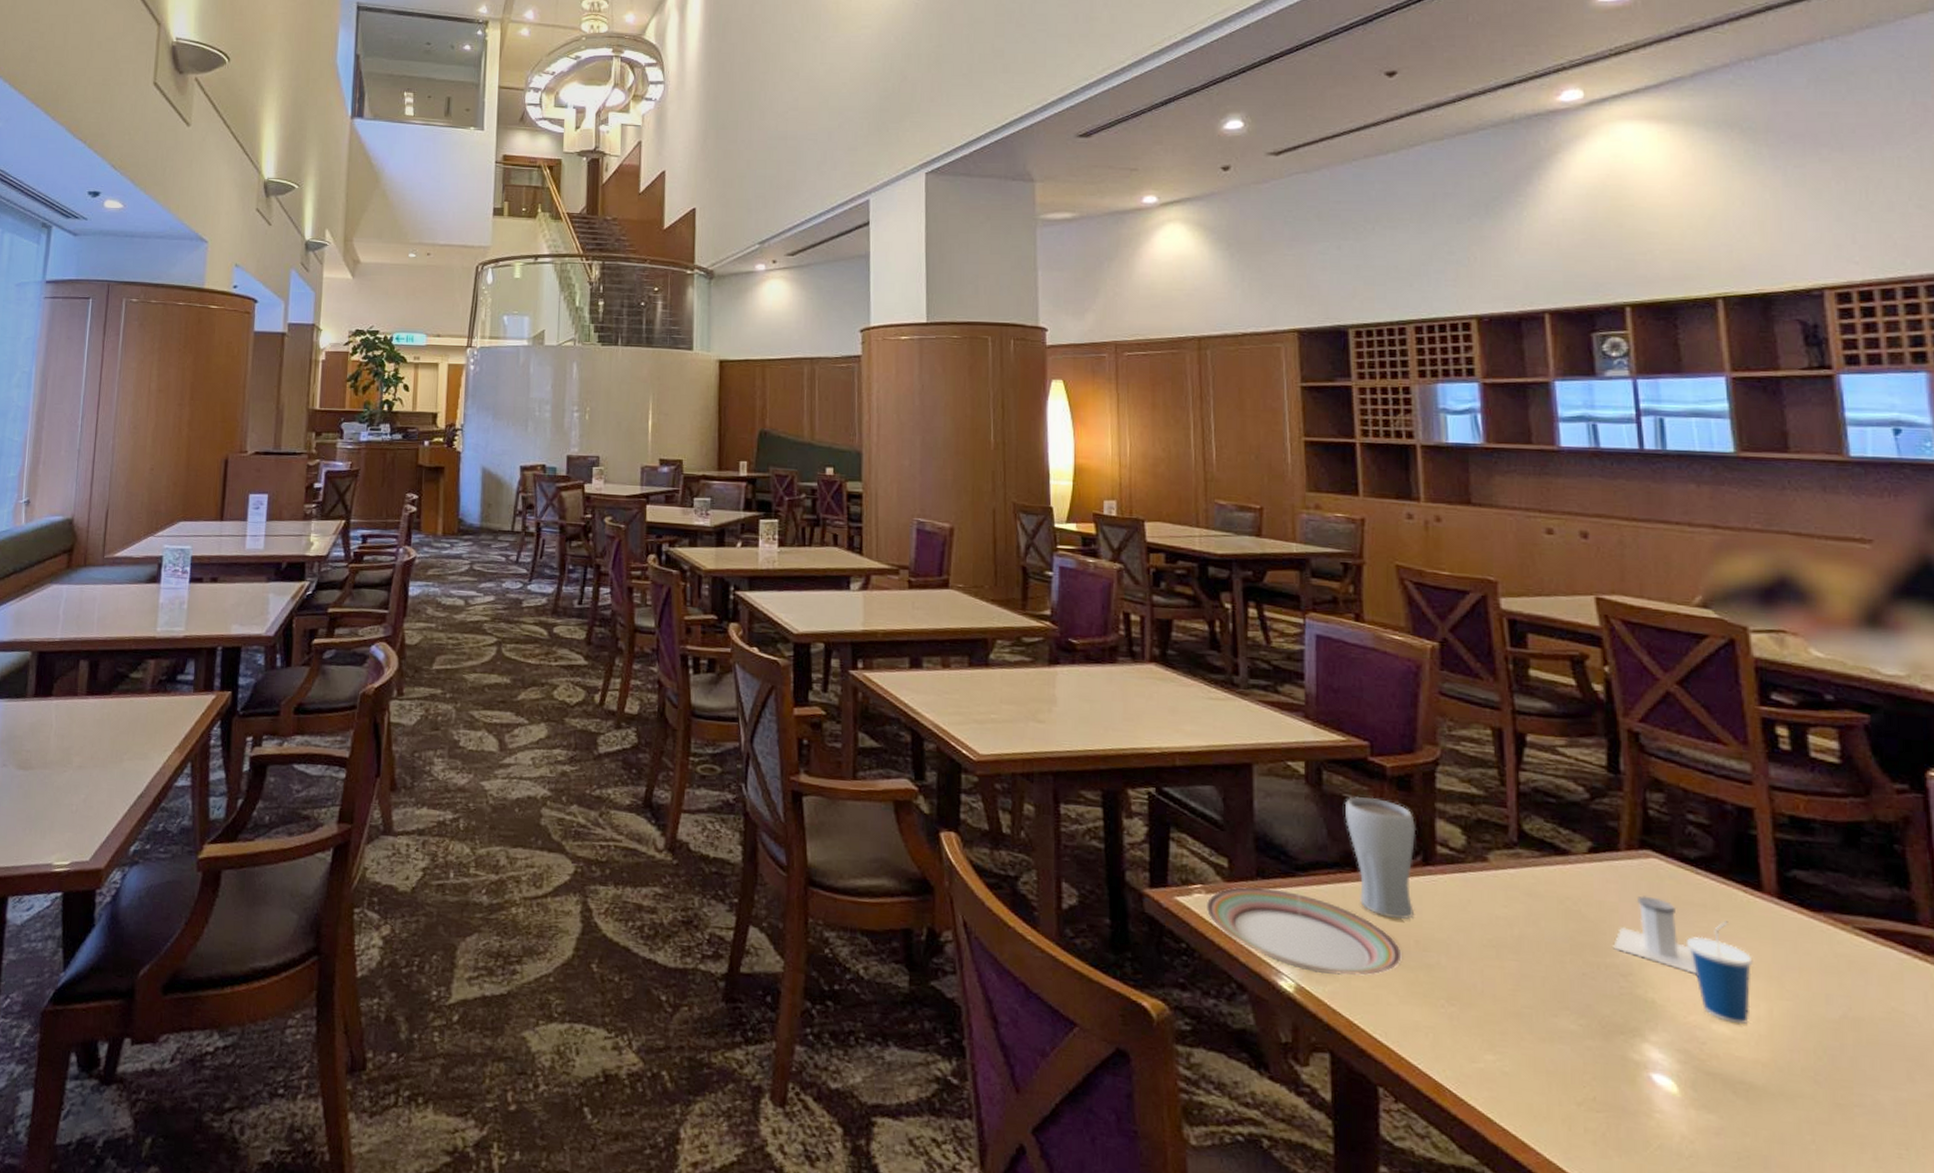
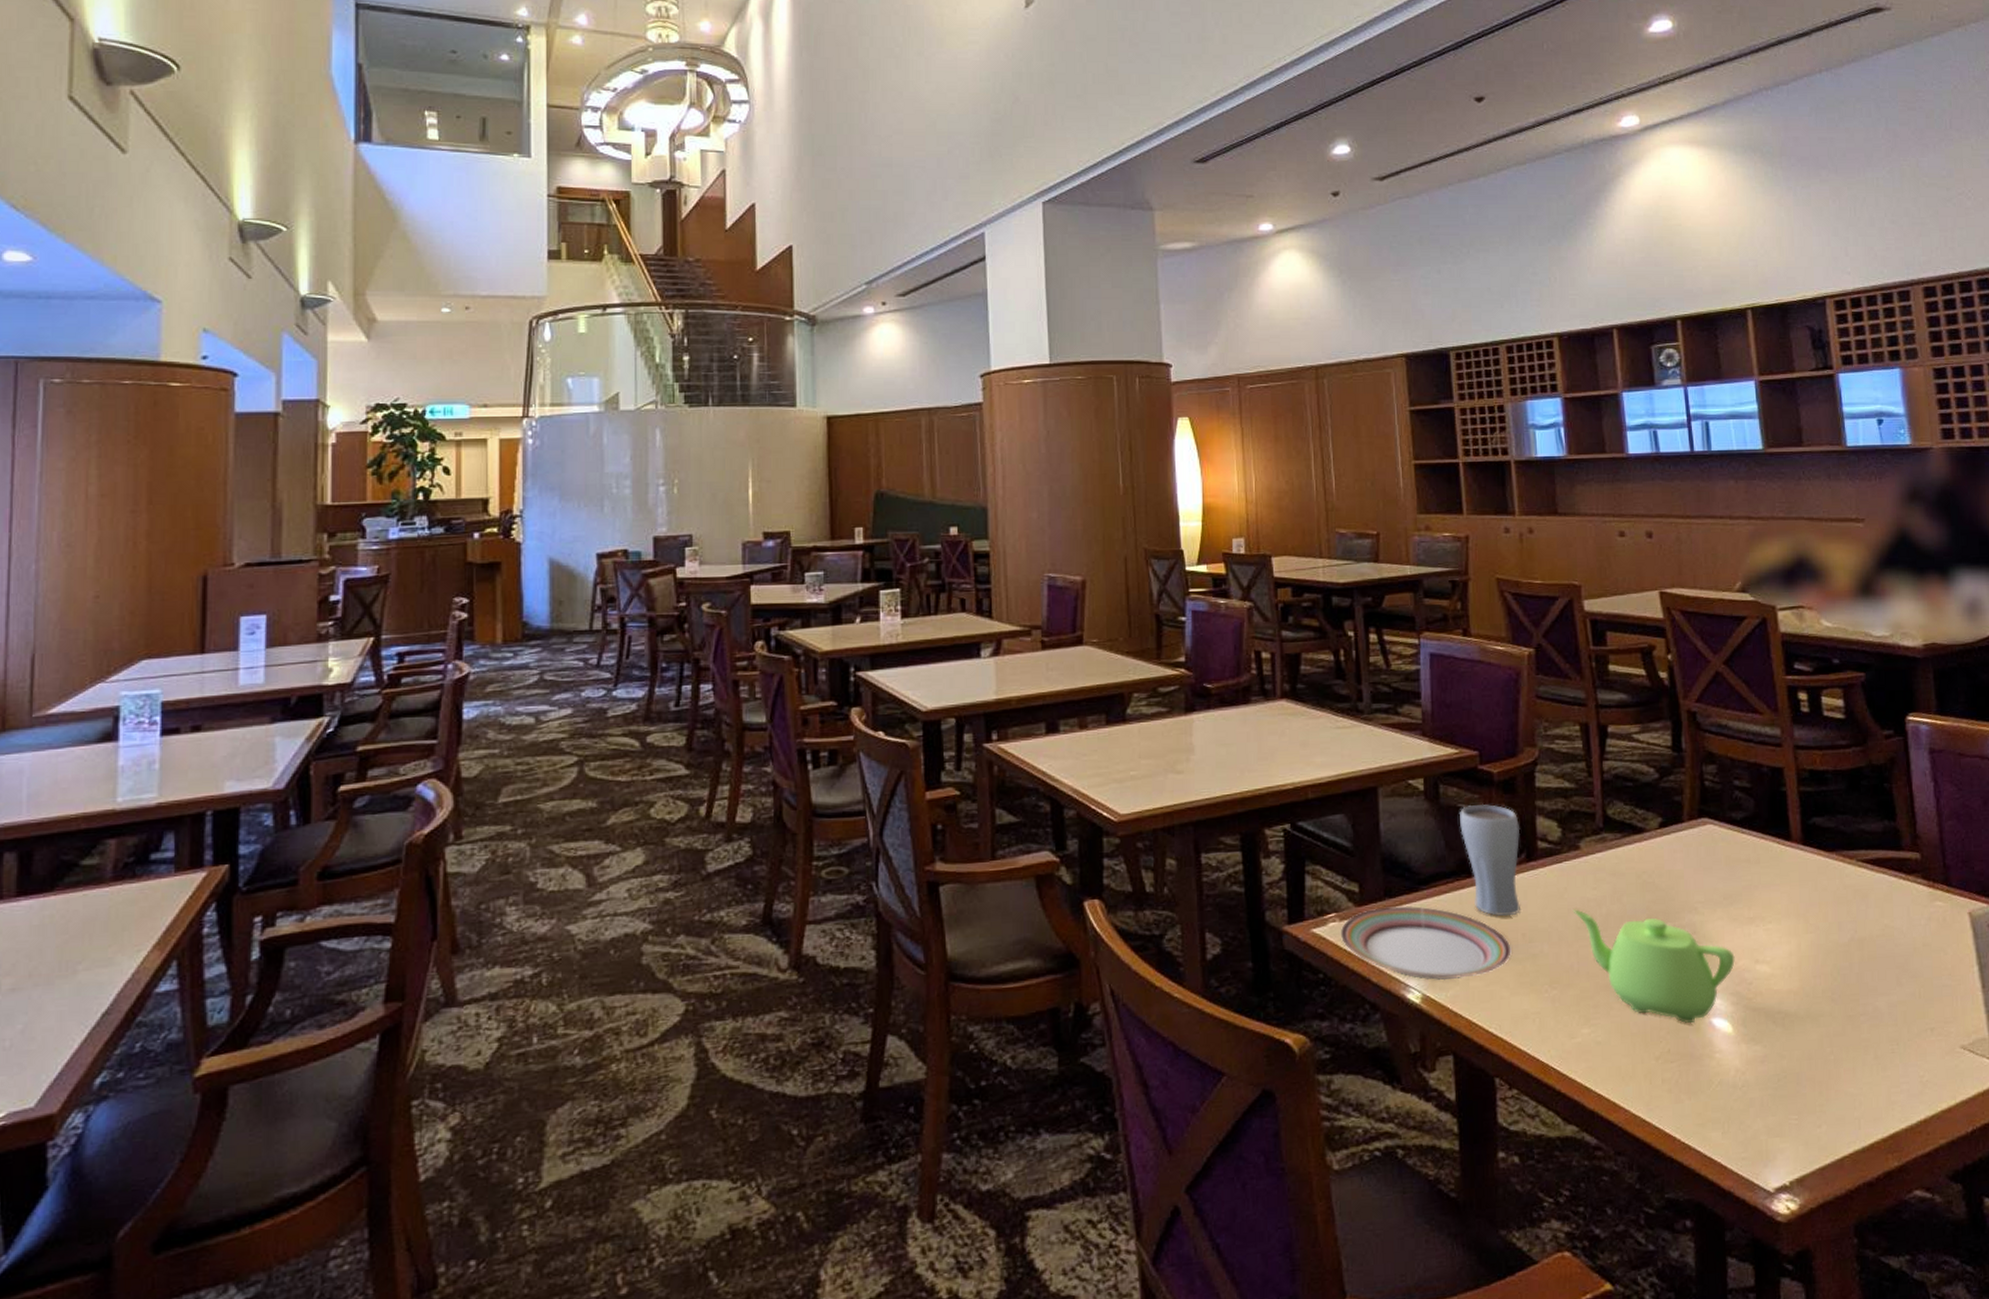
teapot: none [1477,925,1683,1073] -> present [1573,909,1735,1023]
salt shaker: present [1613,895,1697,974] -> none [1680,859,1744,923]
cup: present [1685,921,1753,1024] -> none [1735,871,1785,962]

